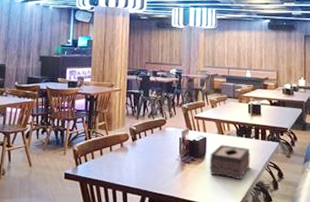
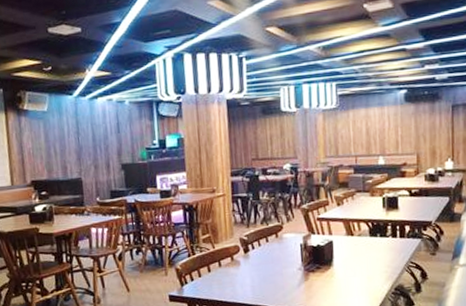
tissue box: present [209,144,251,180] -> none [337,247,388,286]

